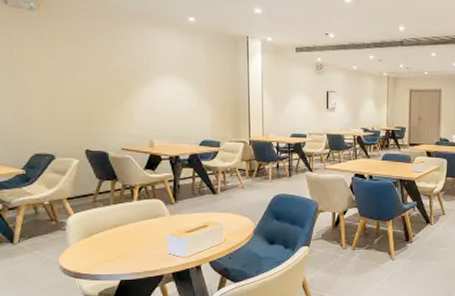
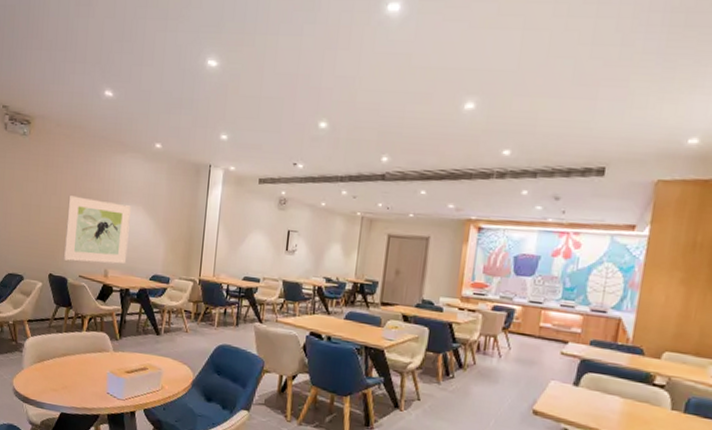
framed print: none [97,71,173,135] -> present [63,195,131,264]

